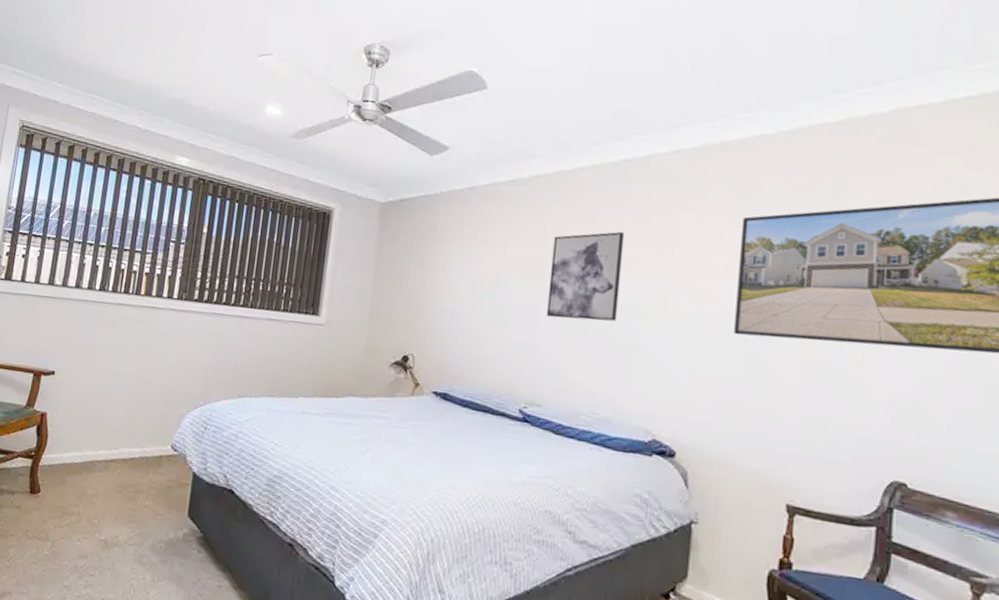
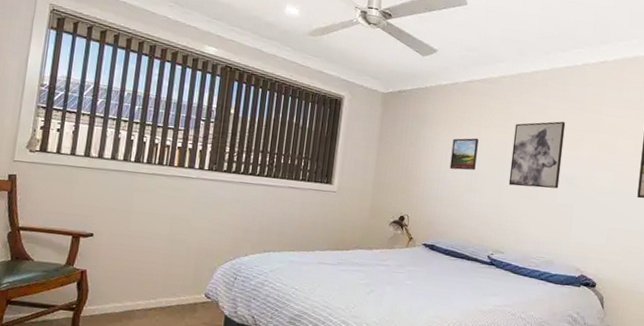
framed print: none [466,255,505,298] -> present [449,138,479,170]

